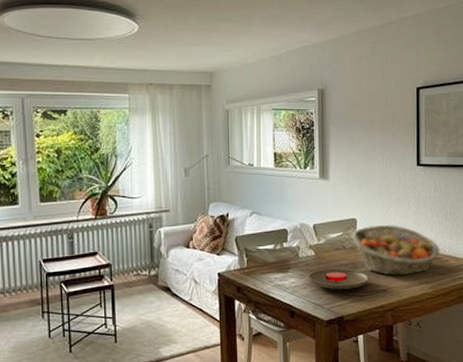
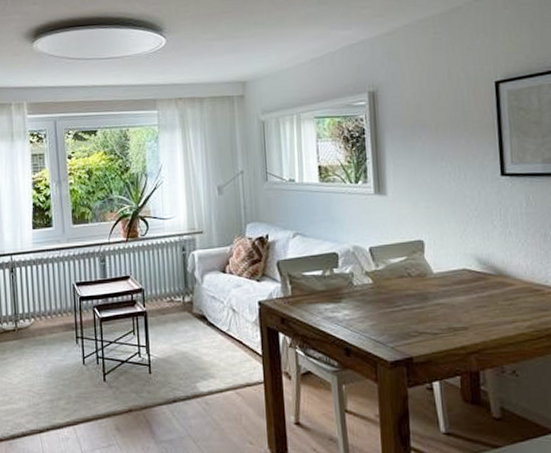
plate: present [307,268,370,290] -> none [364,299,445,326]
fruit basket: present [351,225,440,276] -> none [418,248,540,311]

